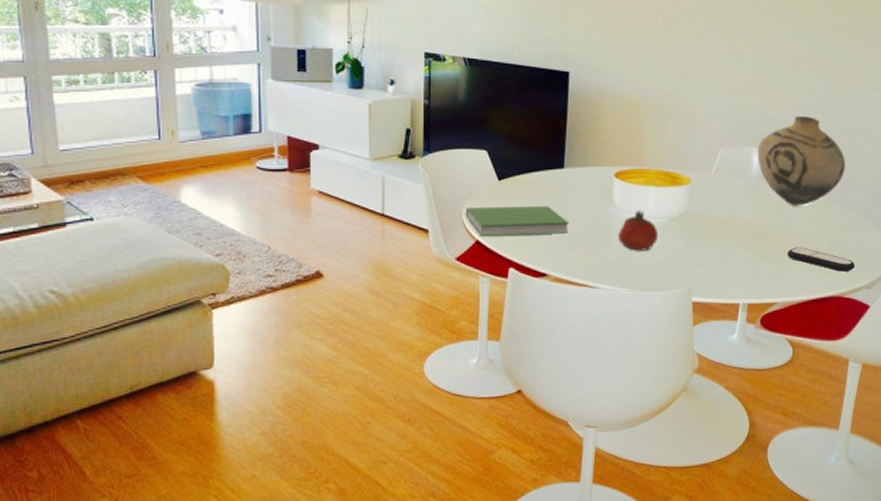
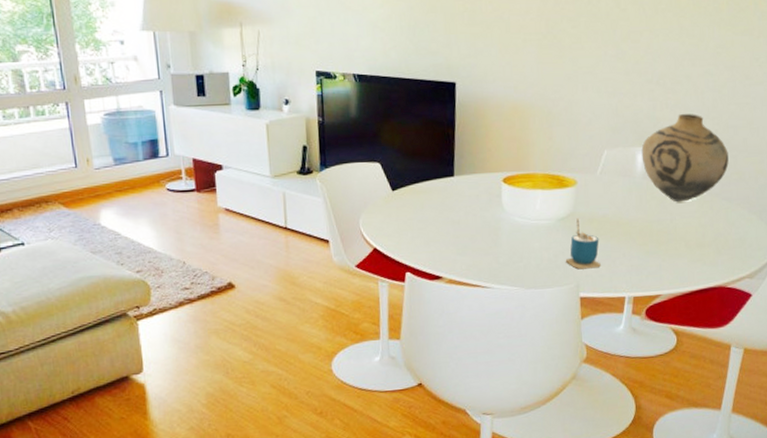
hardcover book: present [465,206,570,236] -> none [362,213,461,244]
fruit: present [618,210,659,251] -> none [508,212,547,252]
cup: none [679,218,714,272] -> present [566,218,601,270]
remote control: present [787,247,855,272] -> none [671,241,738,263]

